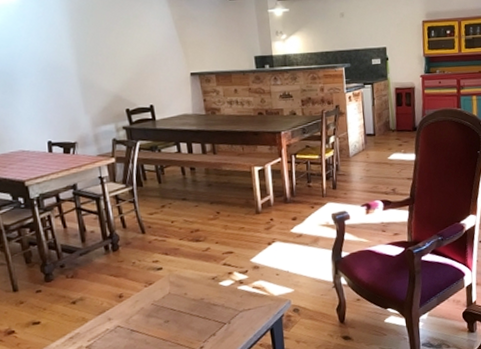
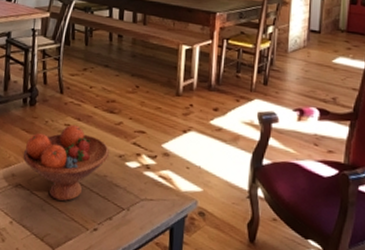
fruit bowl: none [115,260,203,331] -> present [22,125,110,201]

